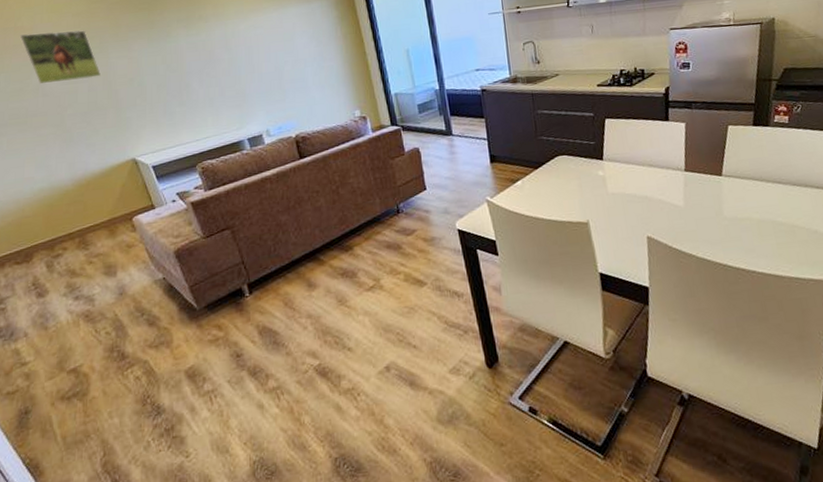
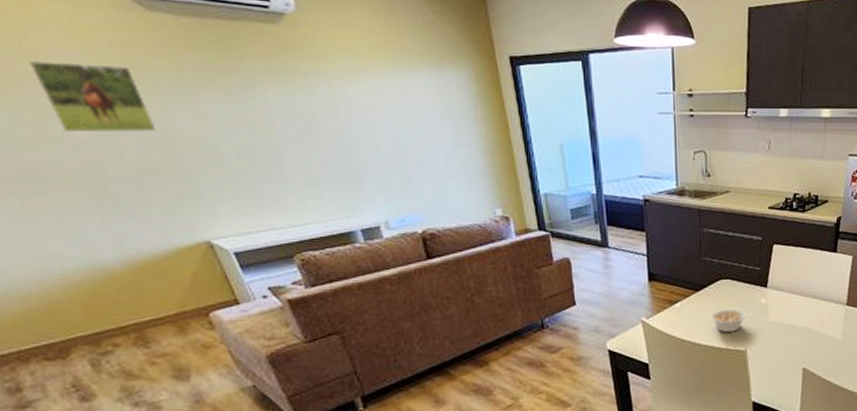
legume: none [551,182,593,206] -> present [711,308,754,332]

